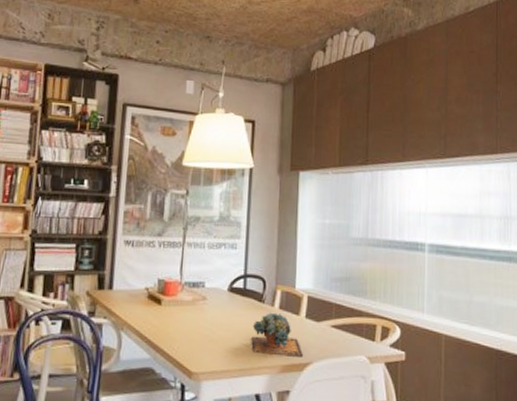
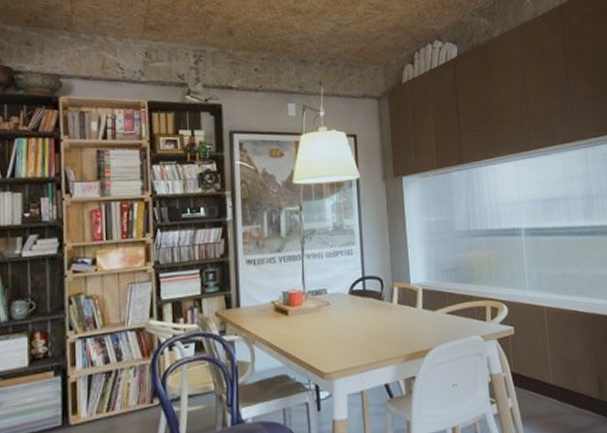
succulent plant: present [251,312,303,357] -> none [375,307,424,348]

